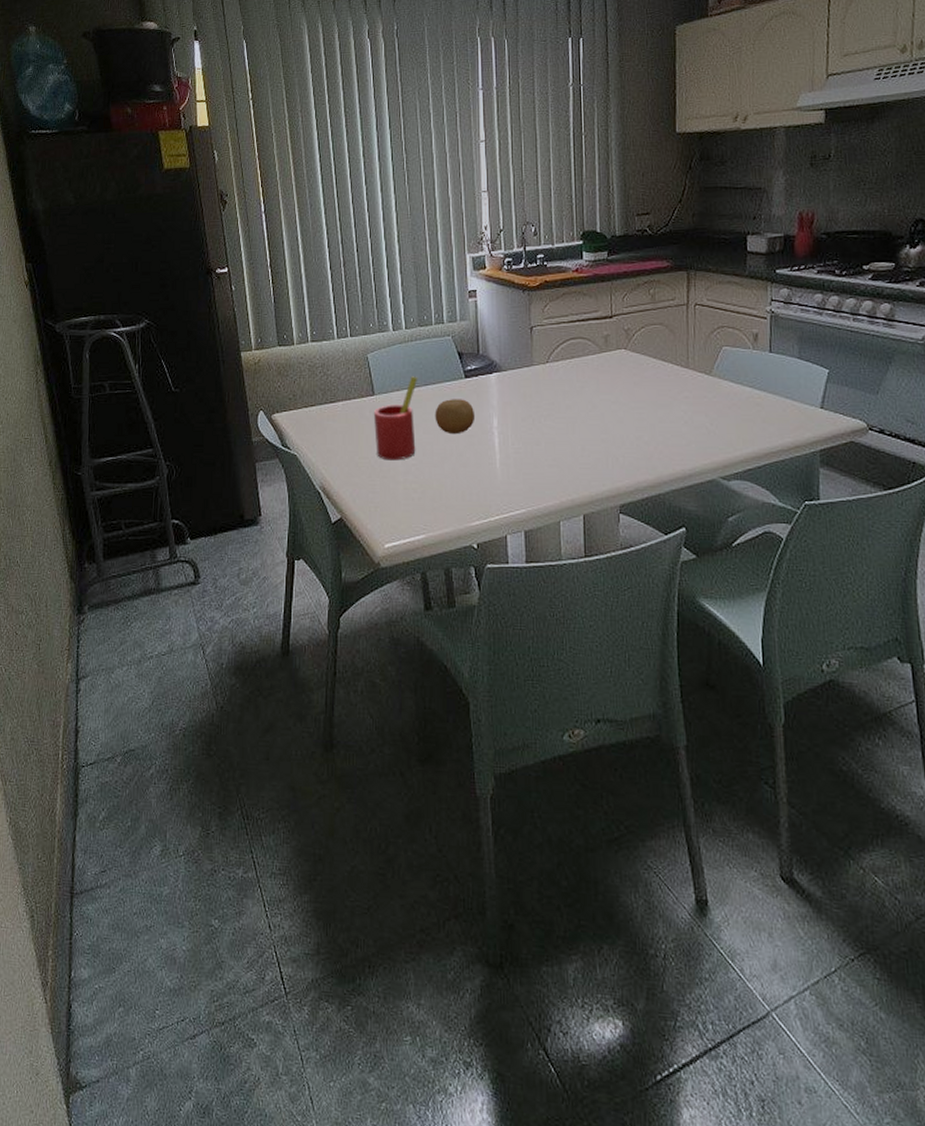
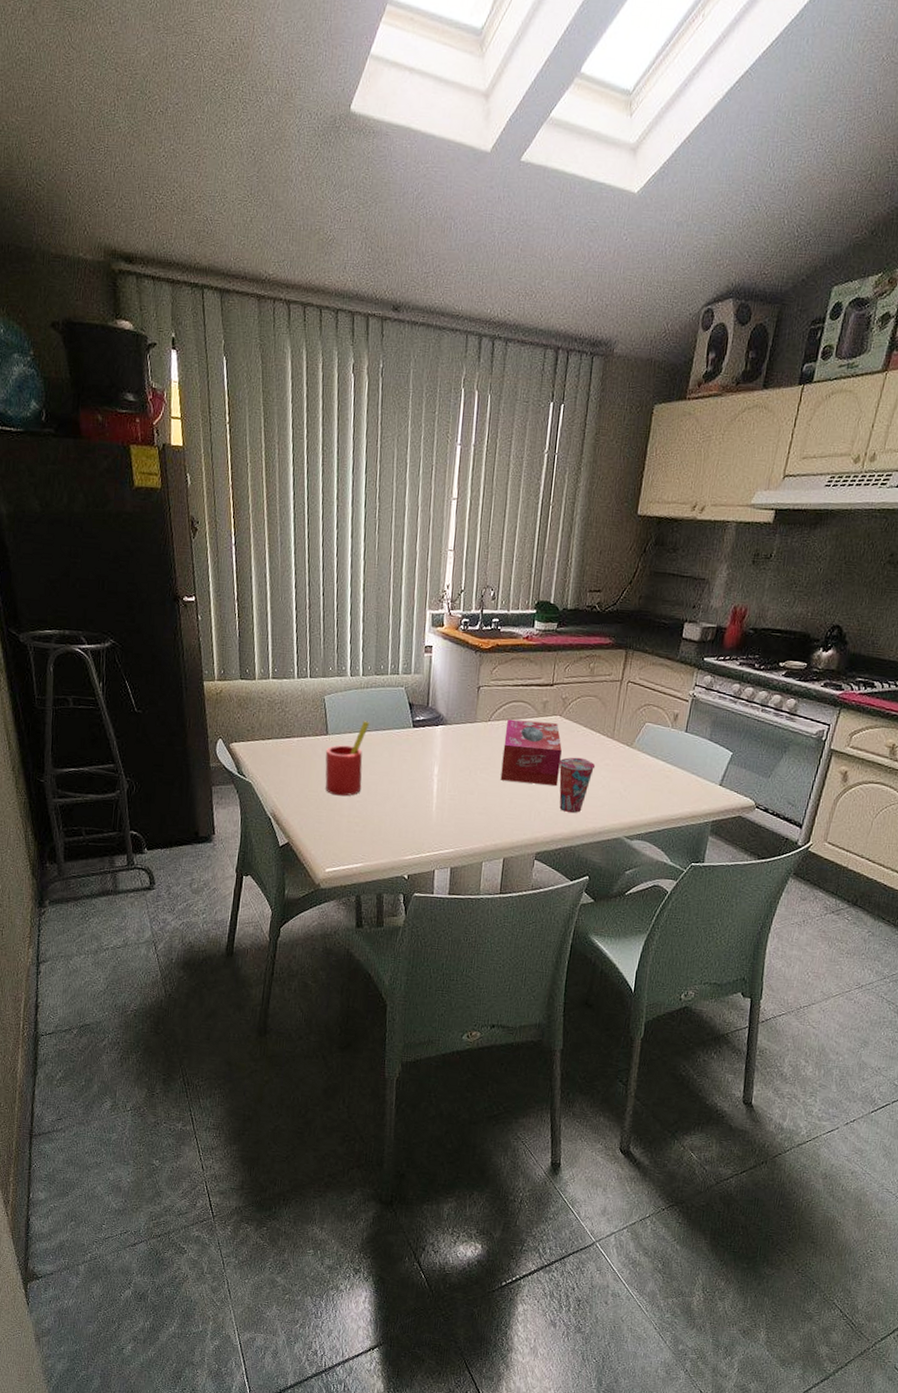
fruit: present [435,399,476,435] -> none [381,745,419,778]
tissue box: none [566,358,634,426] -> present [500,719,562,786]
cup: none [631,392,673,455] -> present [559,757,596,813]

